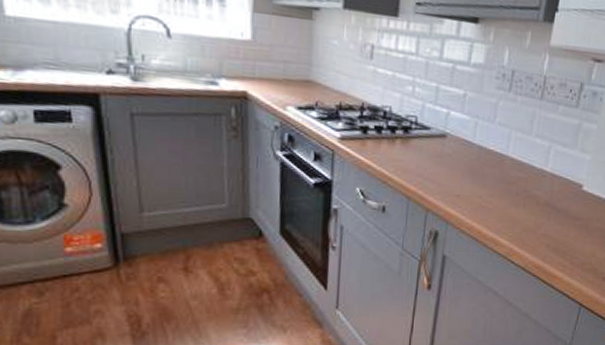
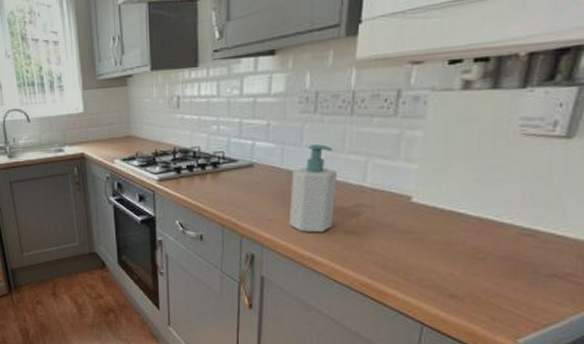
soap bottle: none [475,123,525,213] -> present [288,144,338,233]

